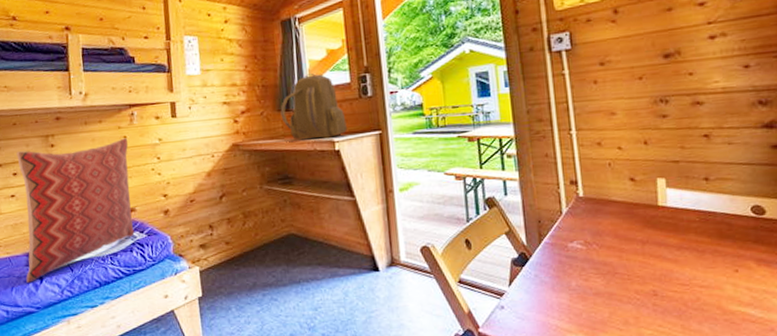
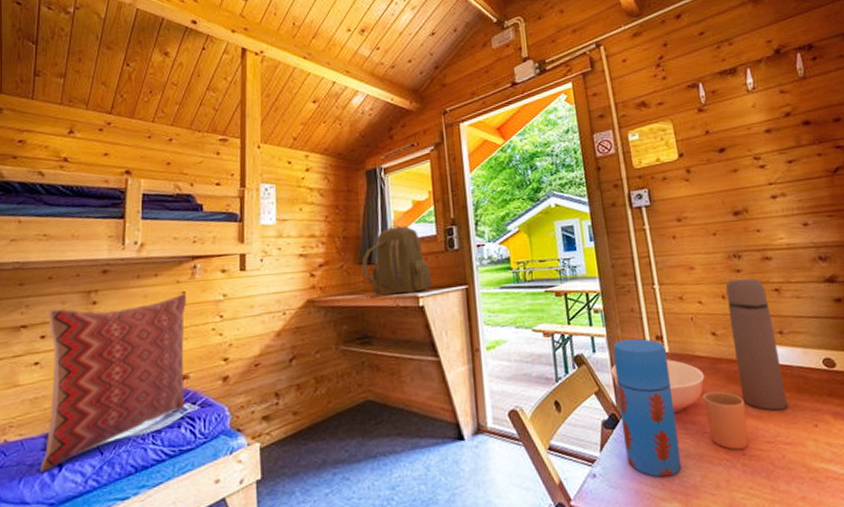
bowl: none [522,203,620,255] -> present [610,359,705,414]
thermos: none [525,183,590,312] -> present [613,338,681,478]
mug: none [616,234,662,291] -> present [703,391,749,450]
thermos: none [648,123,707,255] -> present [725,278,788,411]

